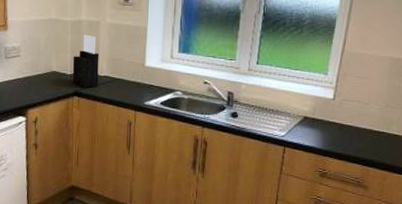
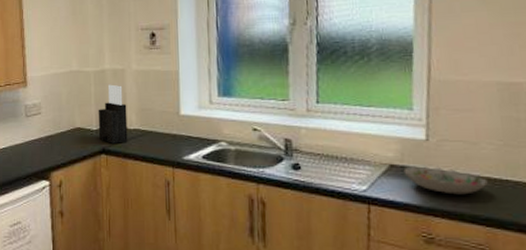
decorative bowl: none [313,119,370,142] -> present [403,166,488,195]

